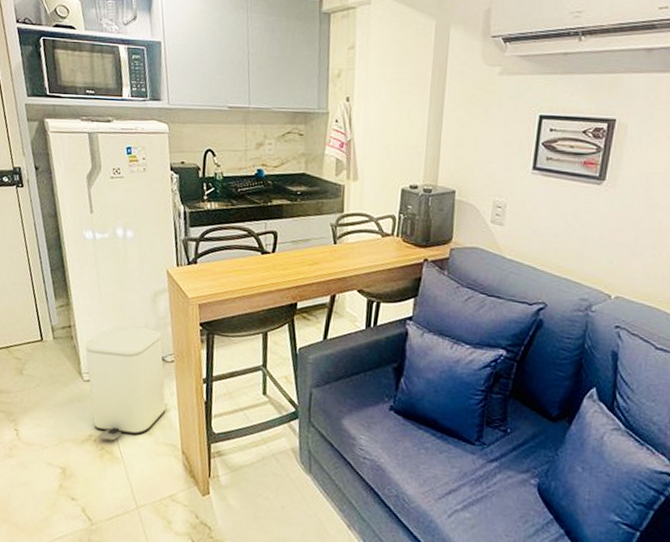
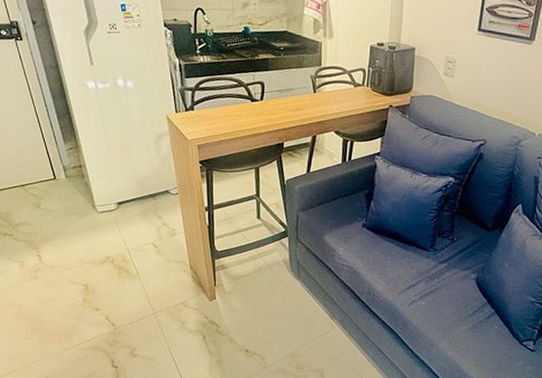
pedal bin: present [84,325,166,441] -> none [96,164,174,261]

